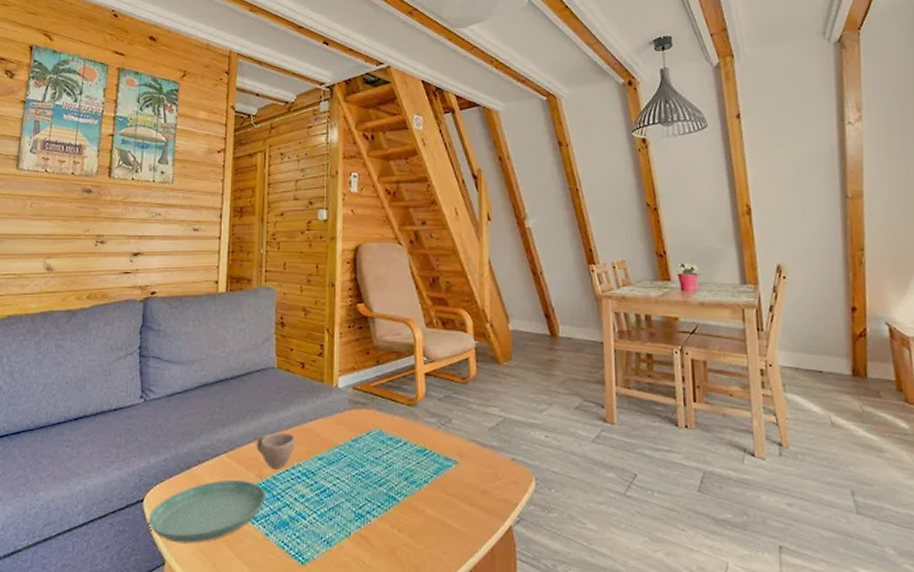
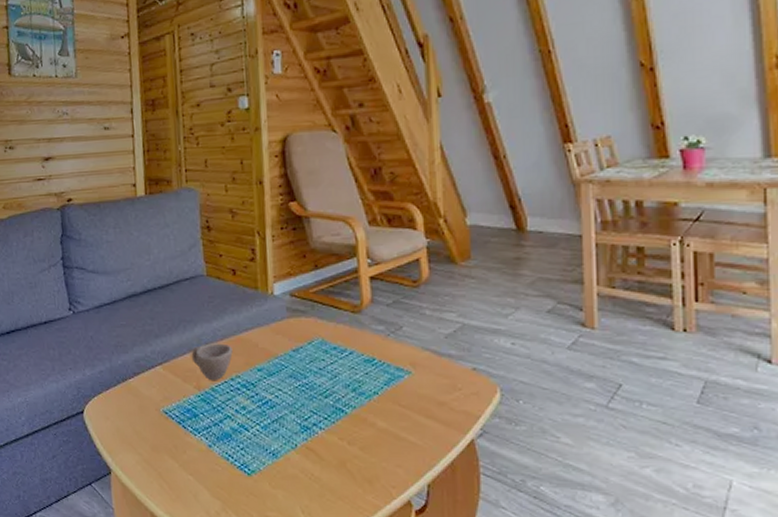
saucer: present [148,479,265,544] -> none [90,391,206,454]

